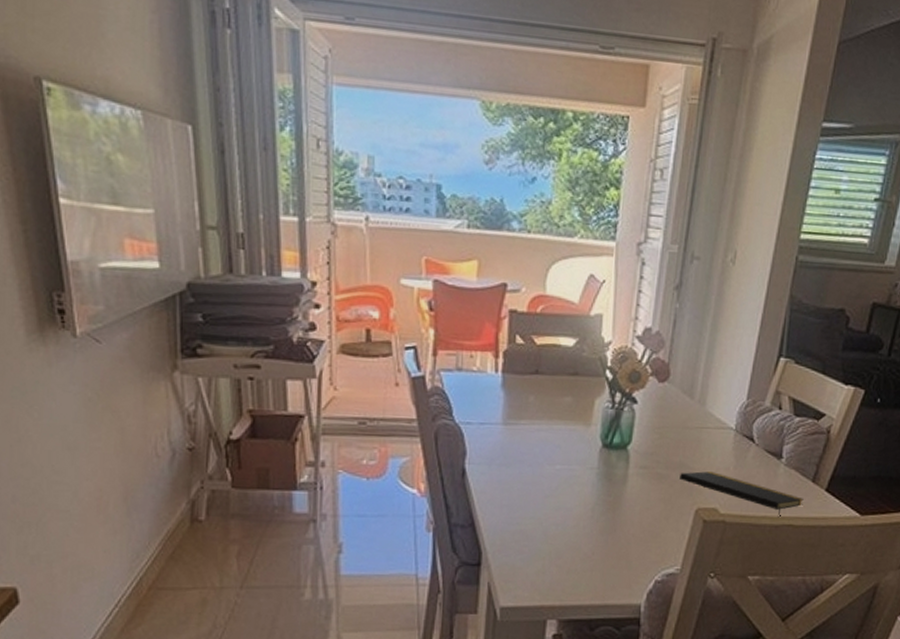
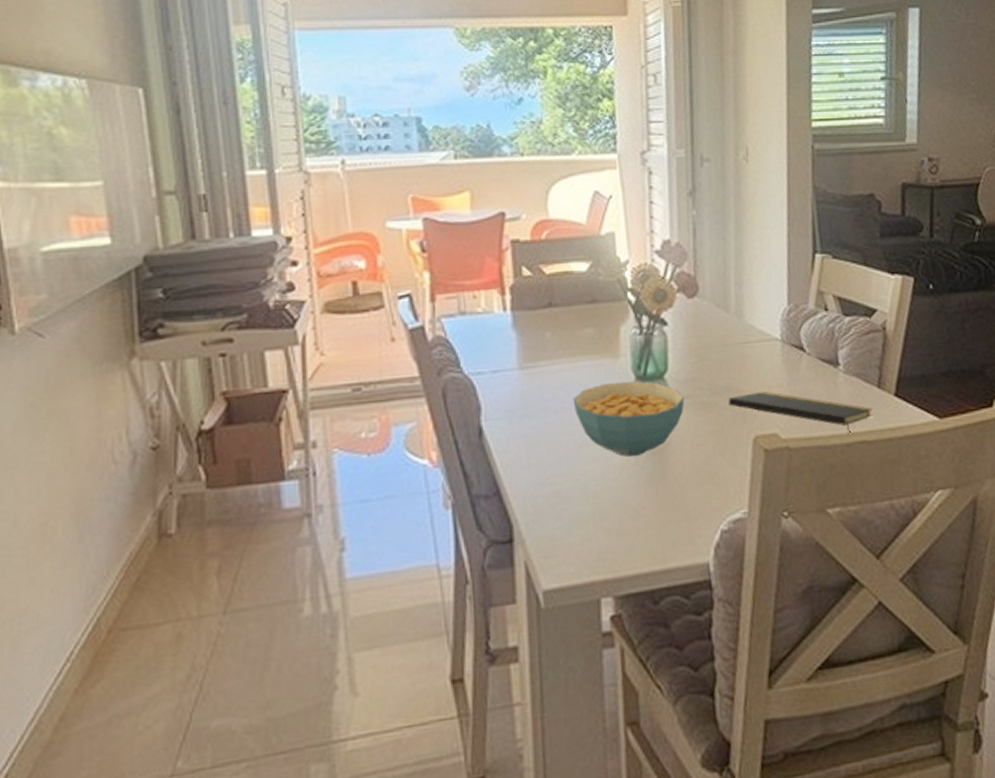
cereal bowl: none [545,446,642,510] -> present [572,380,685,457]

